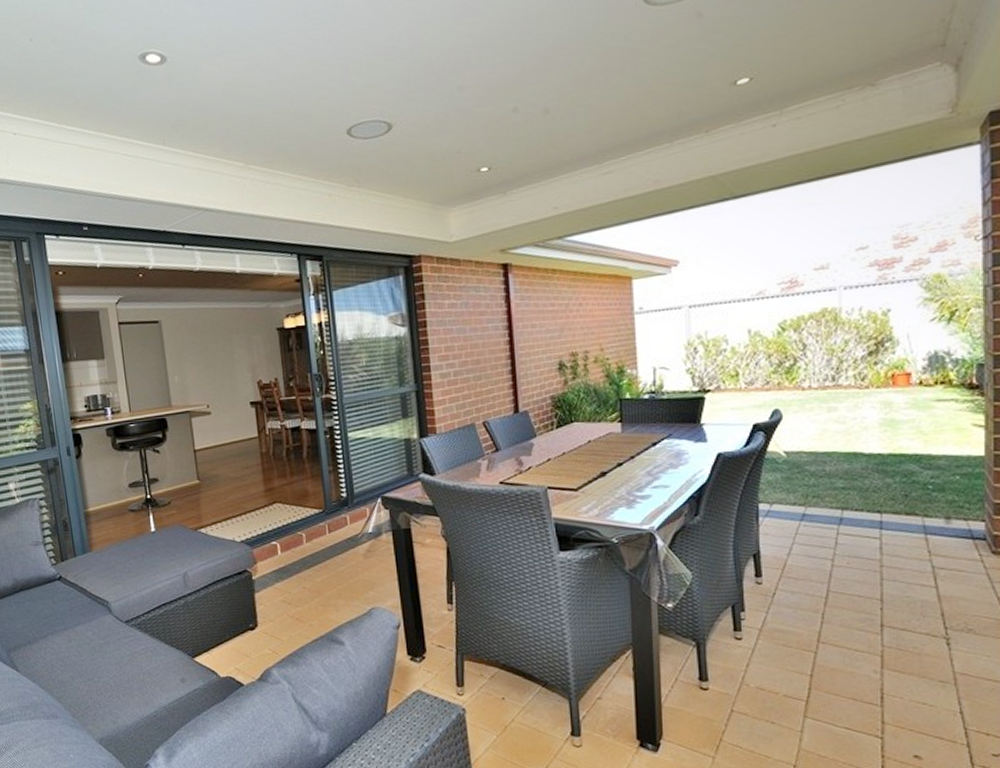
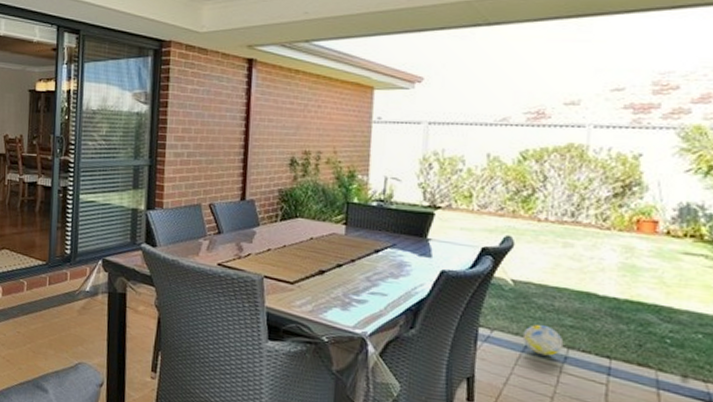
ball: none [799,491,838,520] -> present [522,325,564,356]

